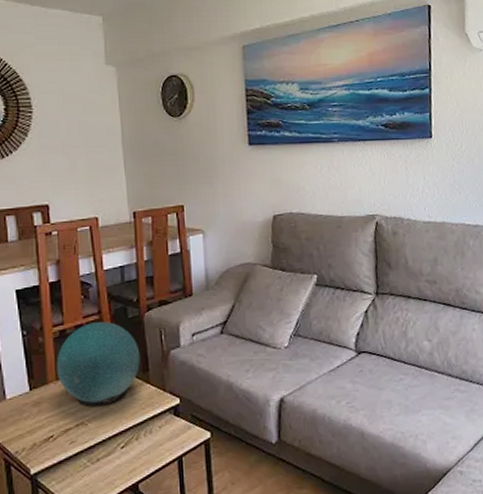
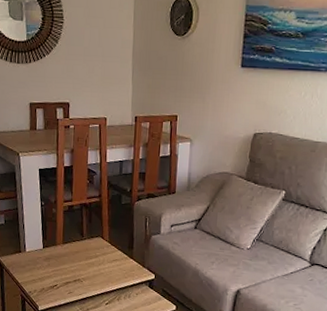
decorative orb: present [56,321,141,407] -> none [63,203,128,270]

